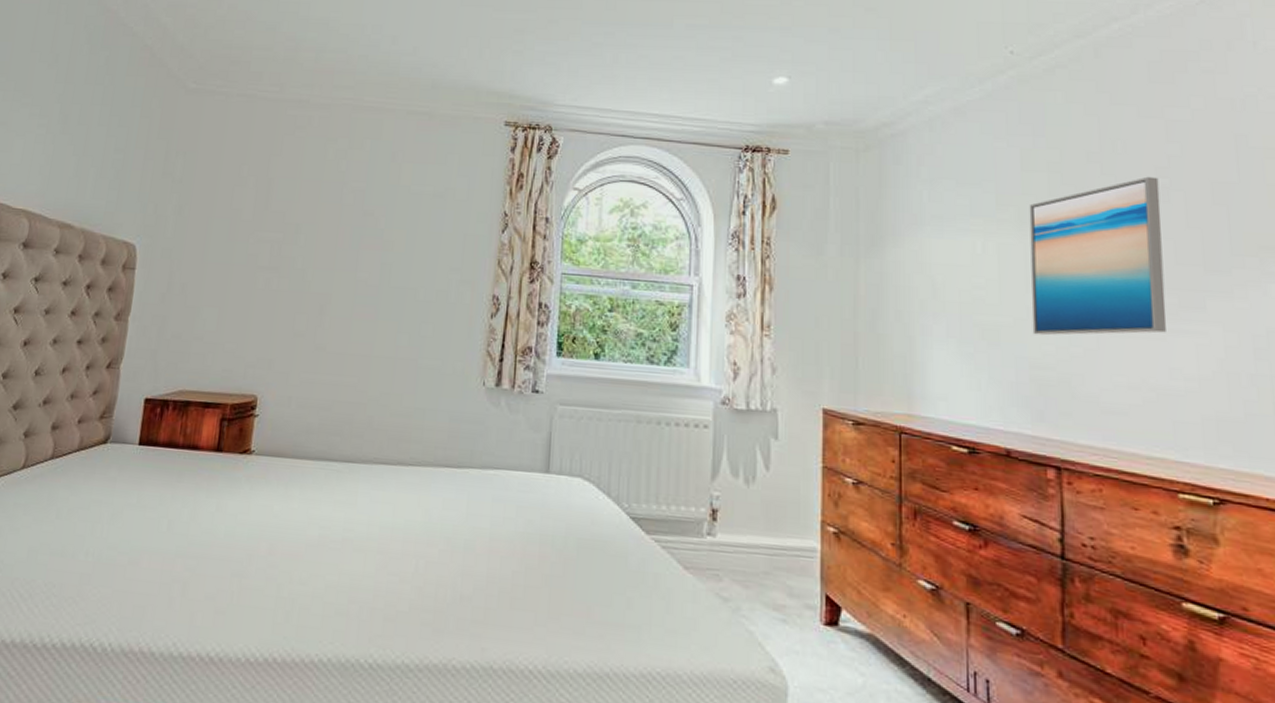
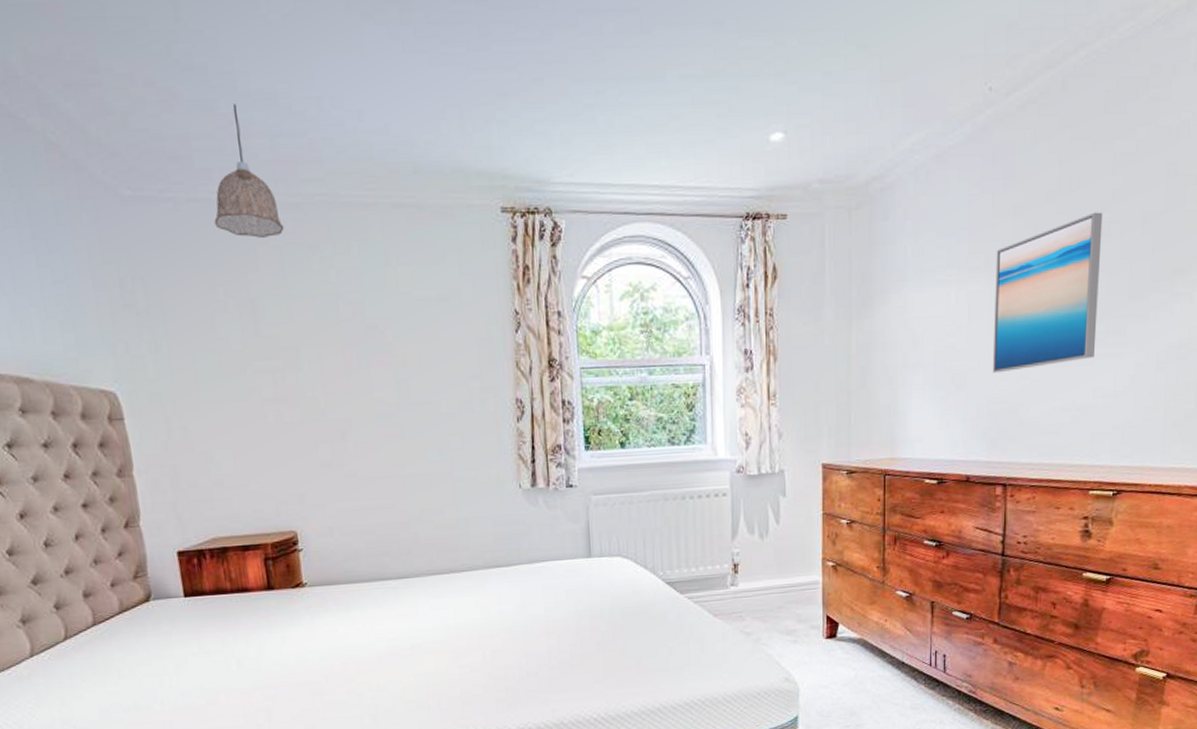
pendant lamp: none [254,25,312,129] -> present [214,104,284,238]

